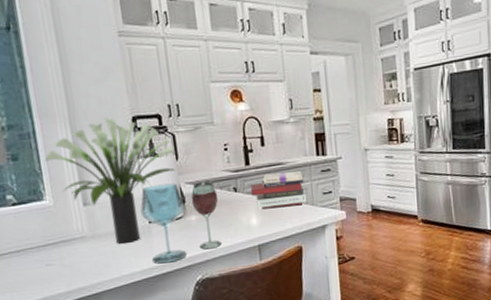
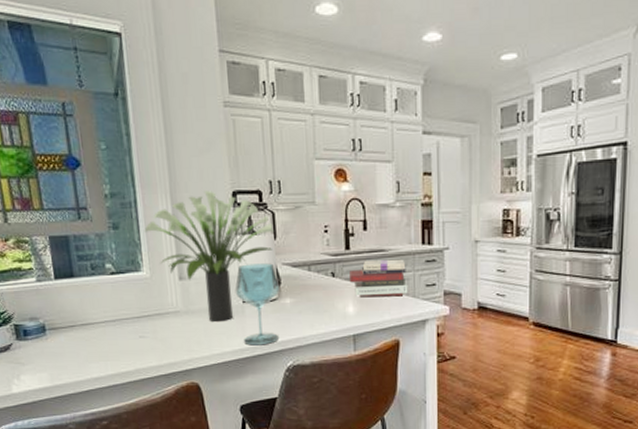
wineglass: present [191,181,221,250] -> none [287,263,315,335]

